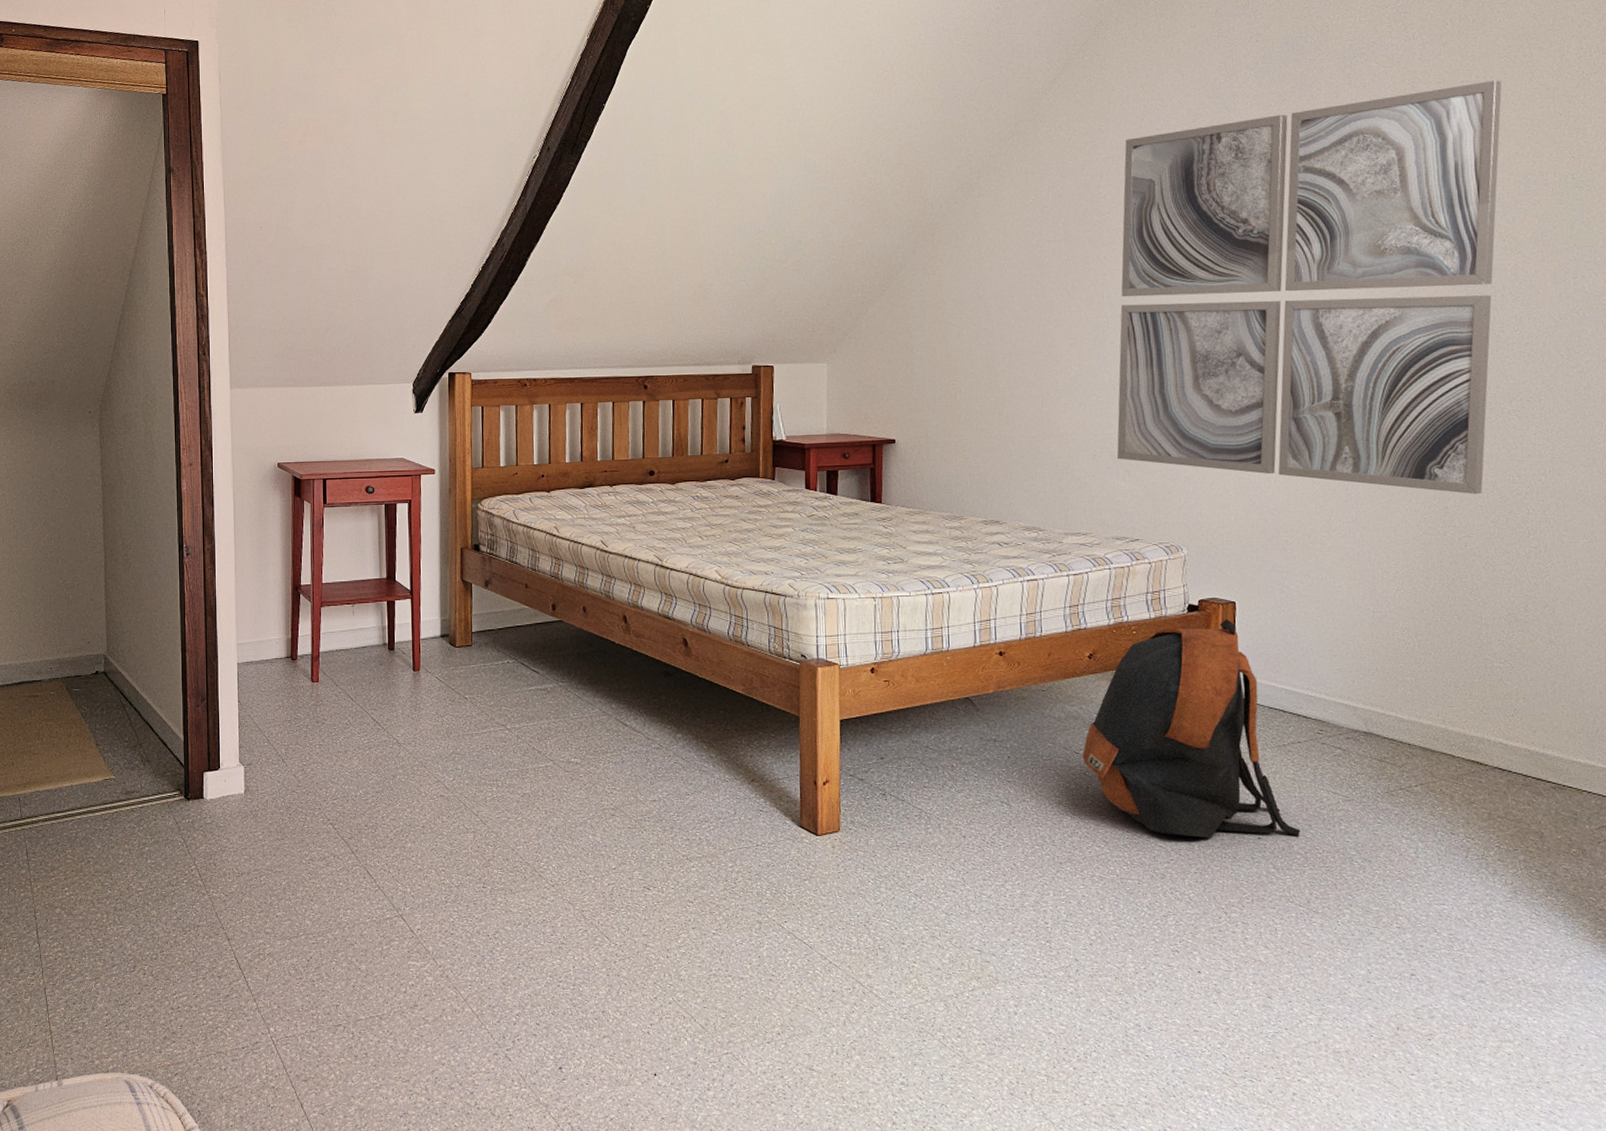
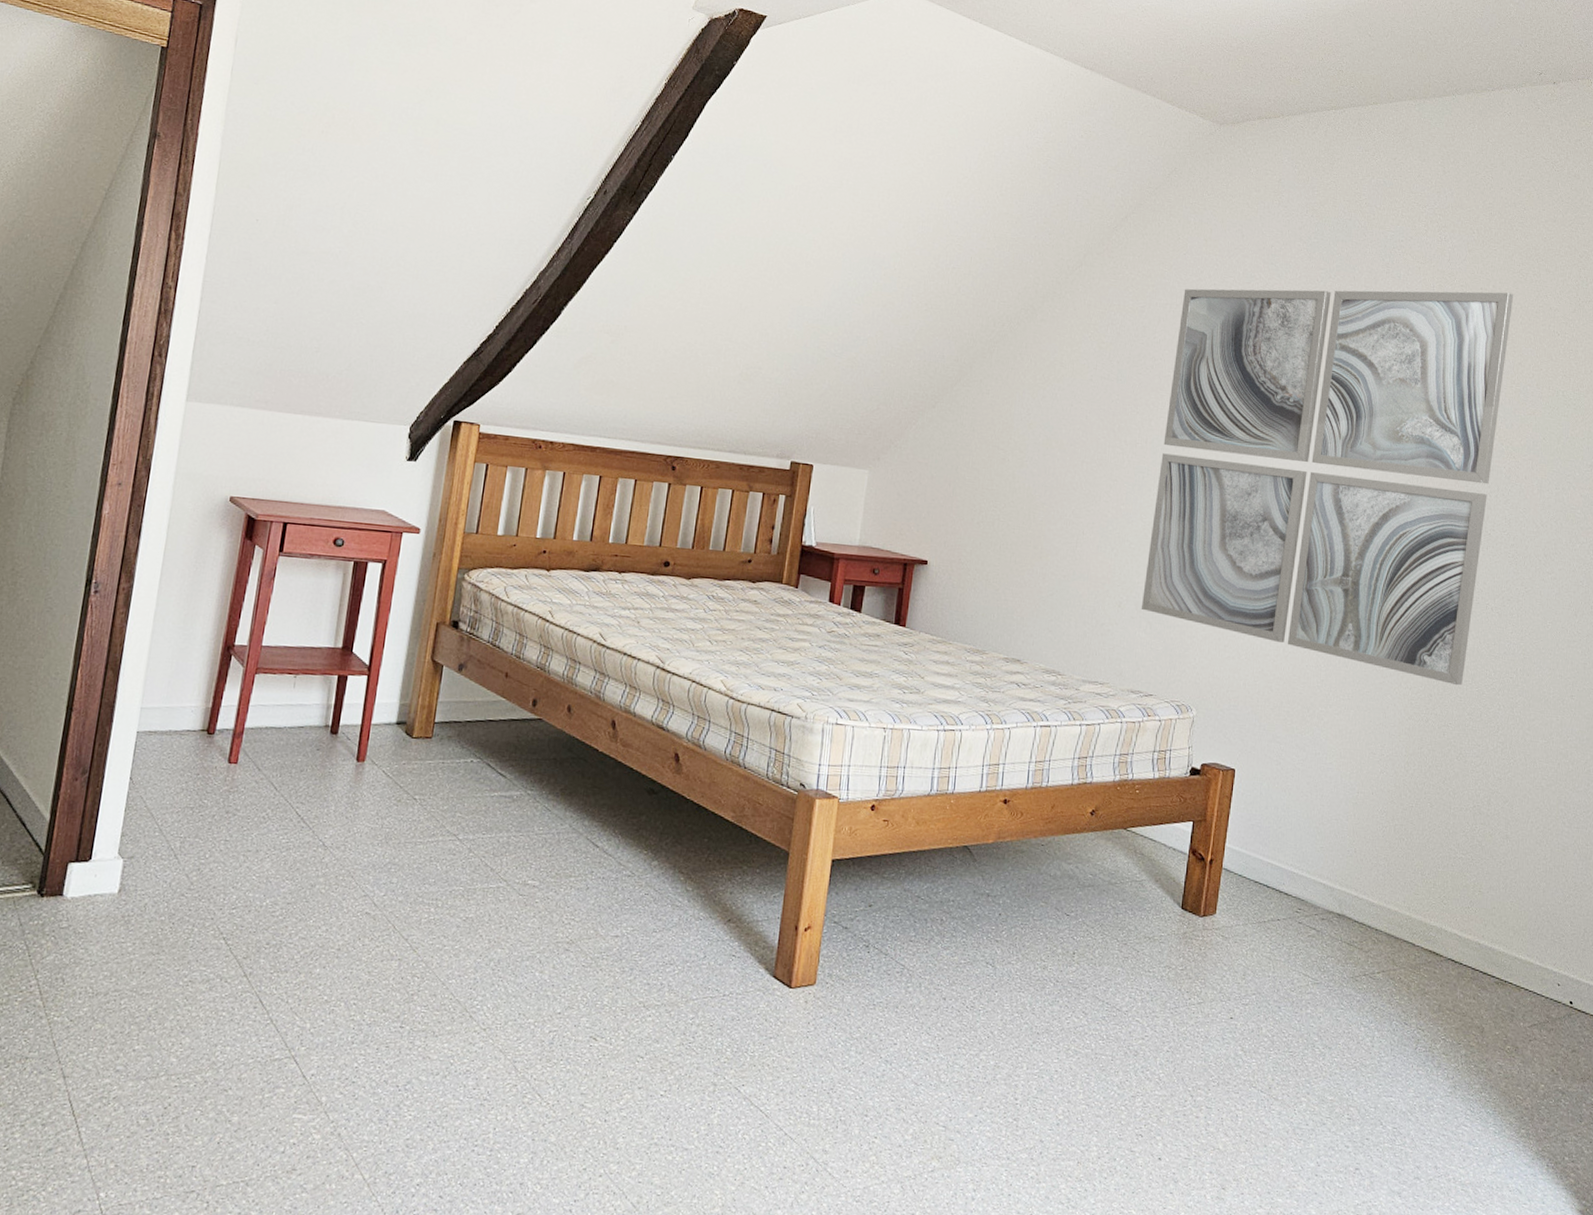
backpack: present [1082,619,1301,838] -> none [1072,786,1271,1019]

